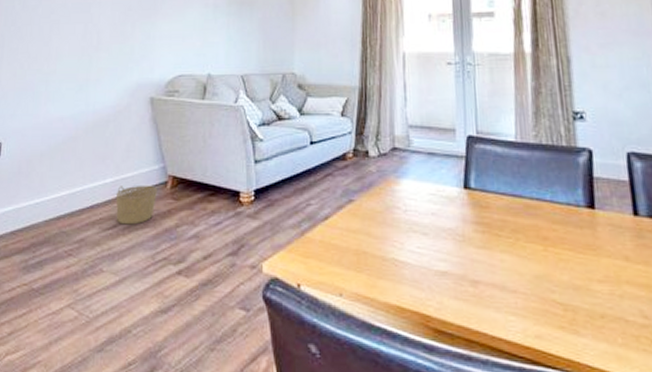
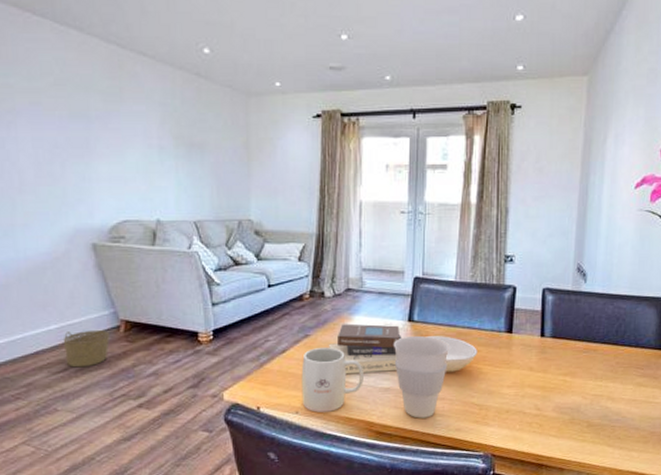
mug: none [345,216,417,297] -> present [301,348,365,412]
books: none [374,188,458,251] -> present [328,323,402,375]
cup: none [447,206,517,316] -> present [393,335,449,418]
soup bowl: none [488,208,553,256] -> present [427,336,478,372]

